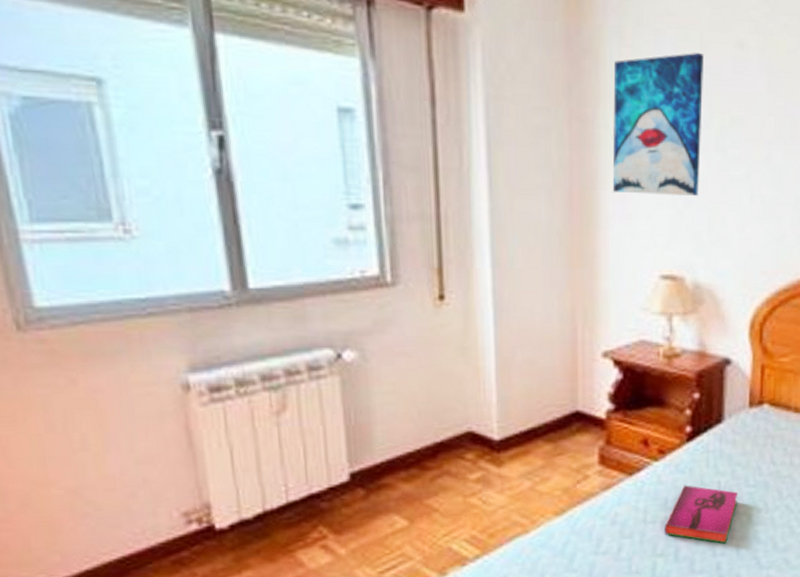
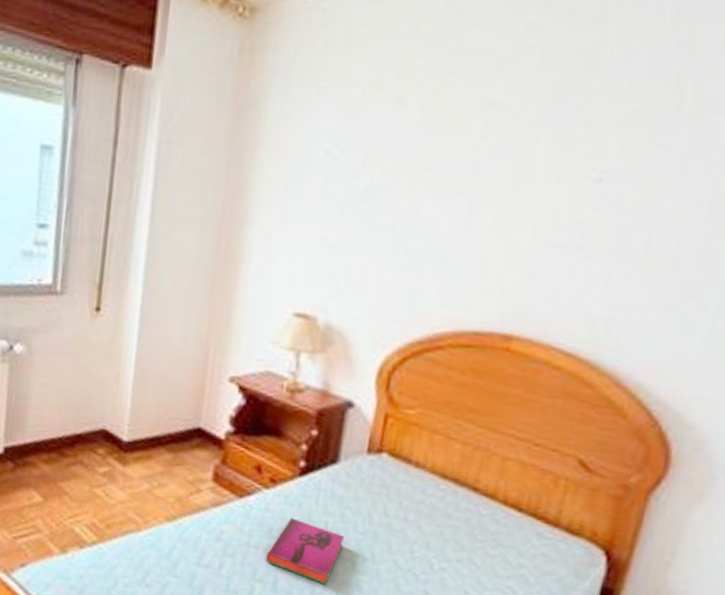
wall art: present [612,53,704,196] -> none [258,108,363,242]

